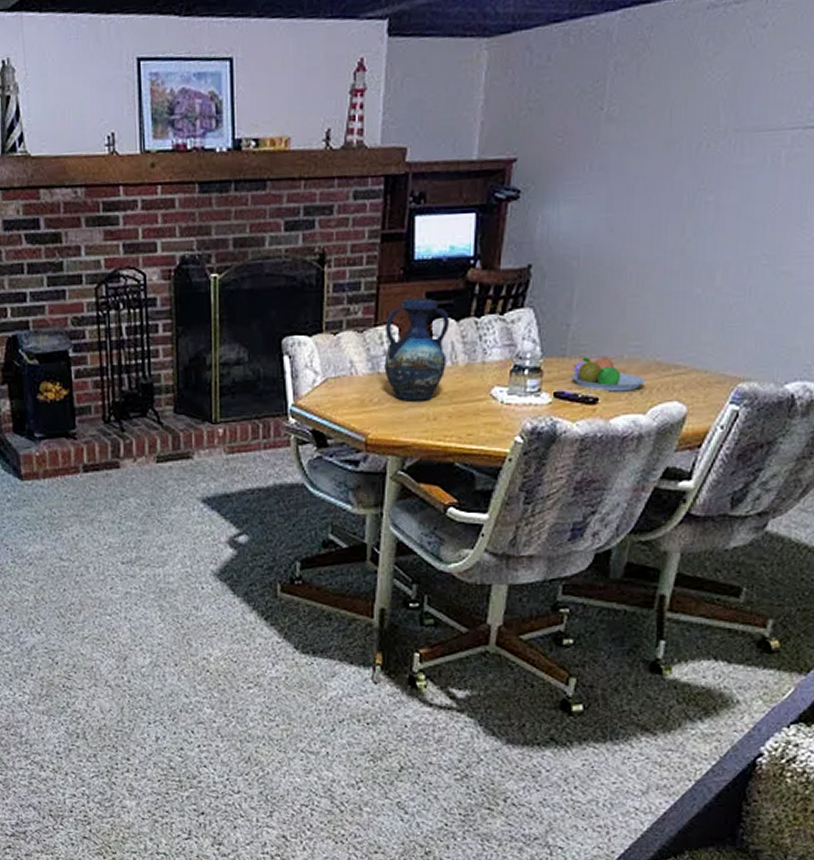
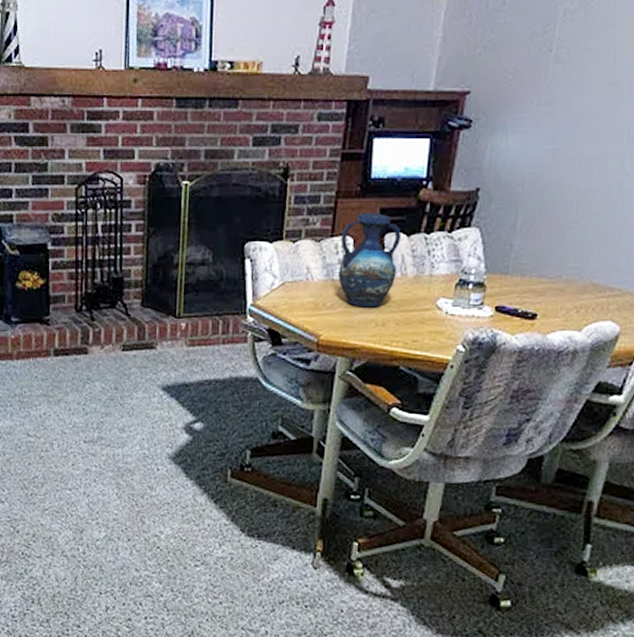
fruit bowl: present [571,356,645,392] -> none [512,275,582,309]

